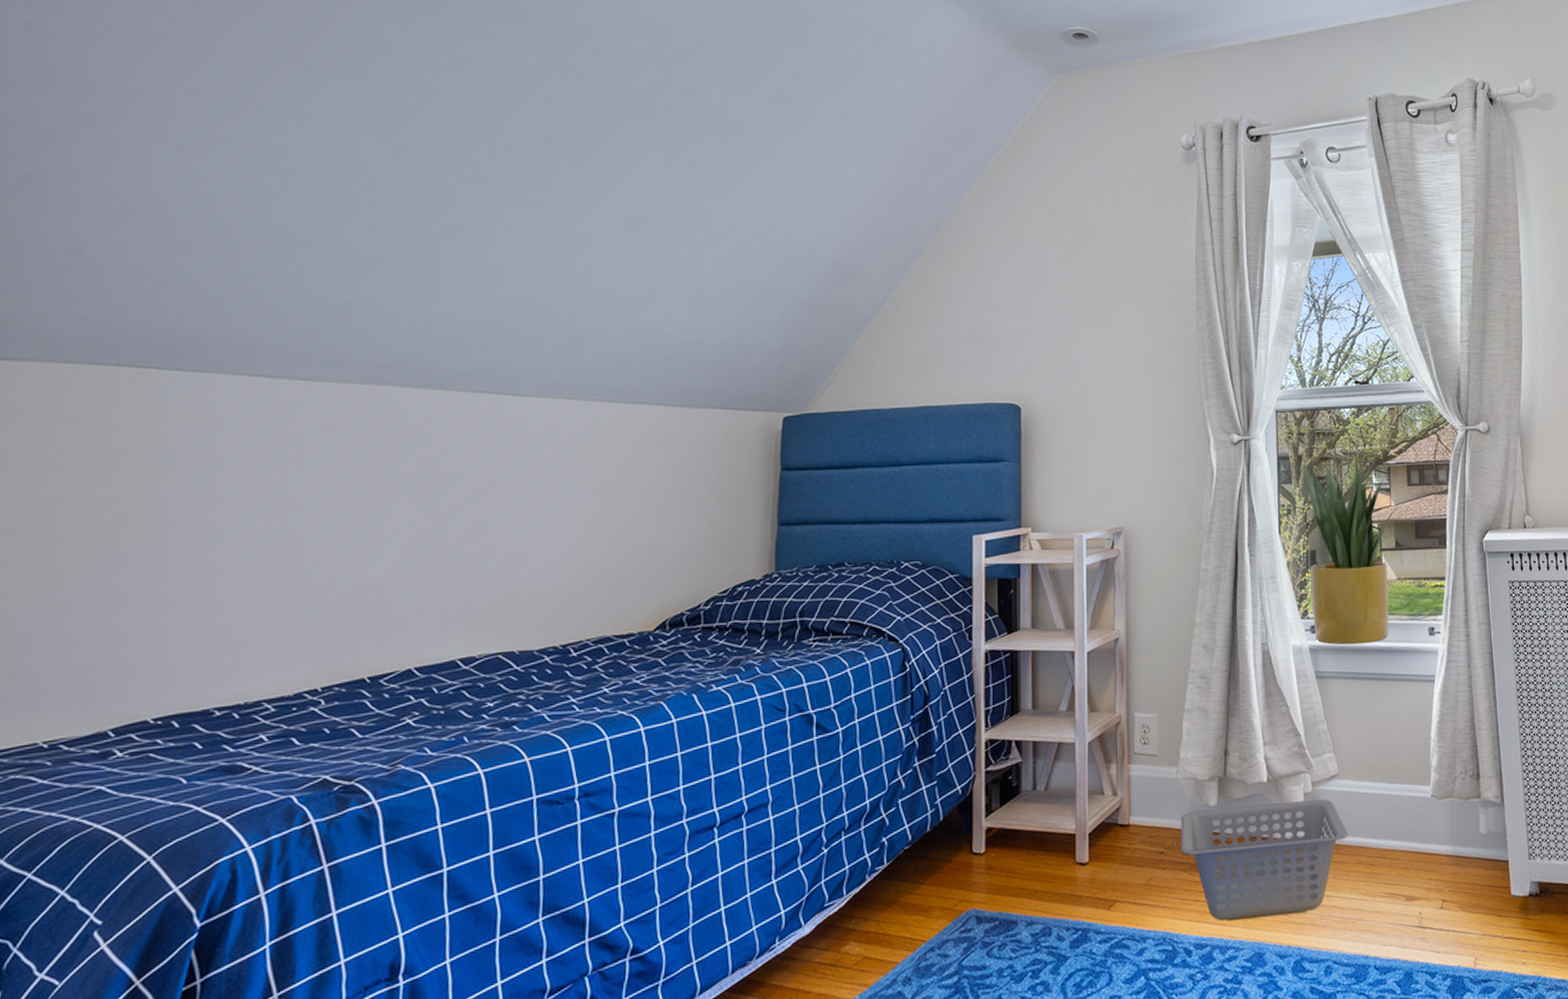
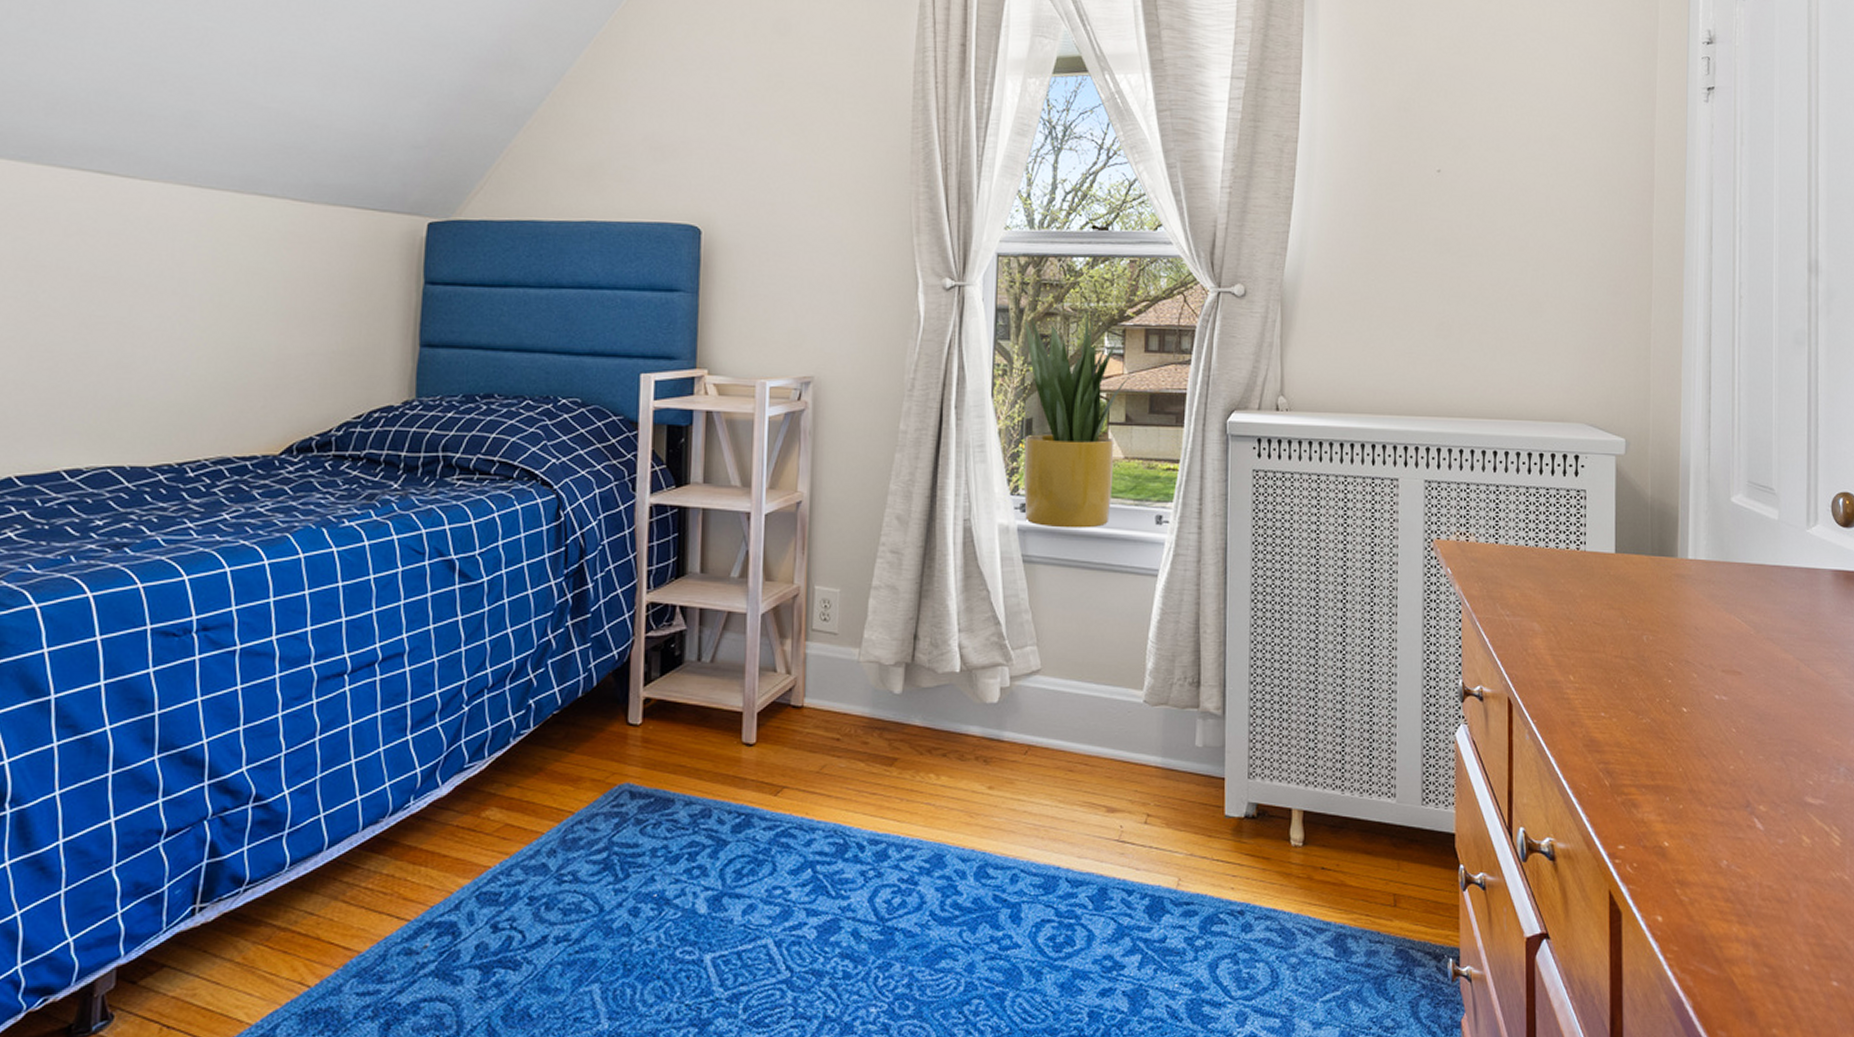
laundry basket: present [1180,799,1349,921] -> none [859,696,1047,817]

